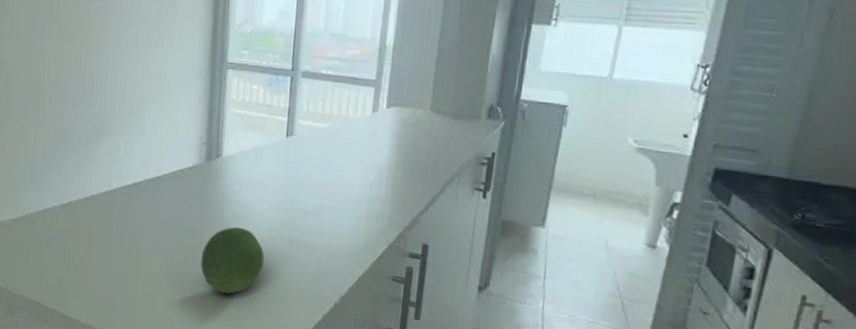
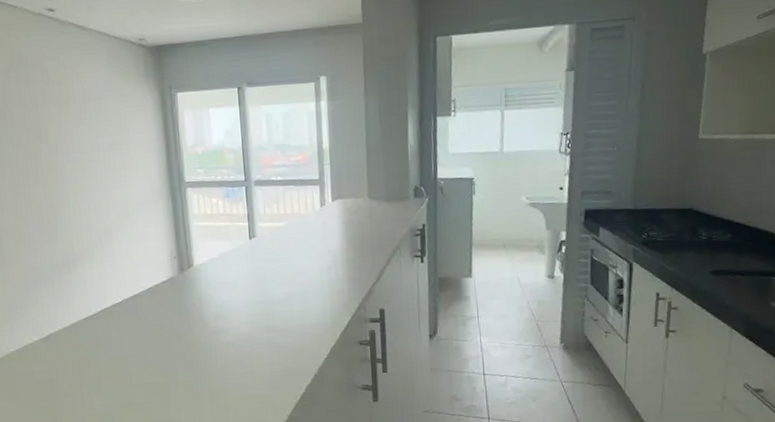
fruit: present [200,227,265,294] -> none [188,326,247,387]

